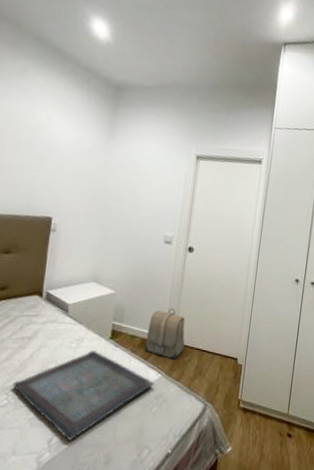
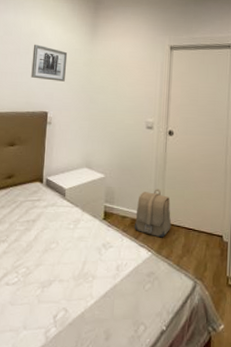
serving tray: present [12,351,154,440] -> none [21,231,146,316]
wall art: none [33,138,79,185] -> present [31,44,68,82]

